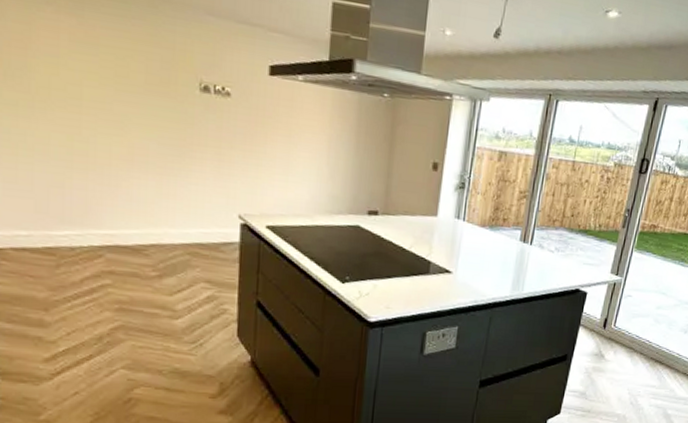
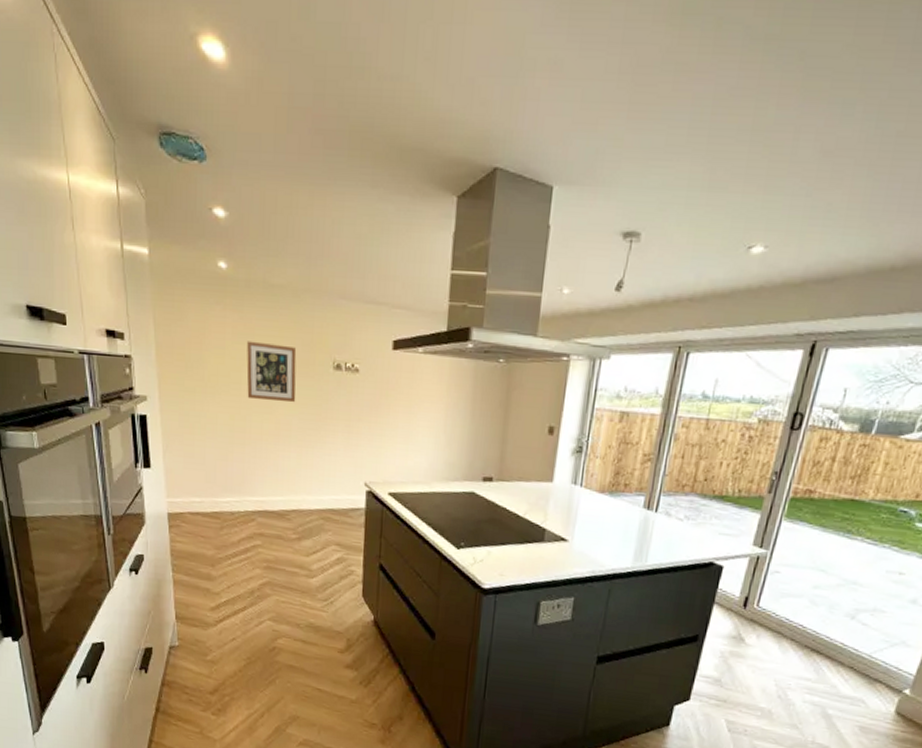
wall art: none [89,51,154,126] -> present [246,341,297,403]

